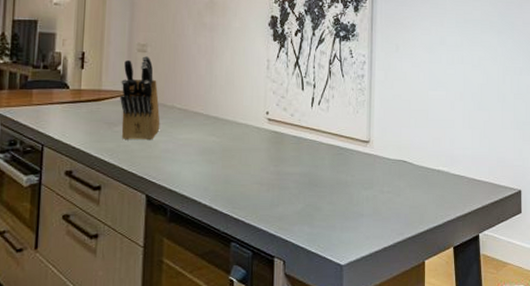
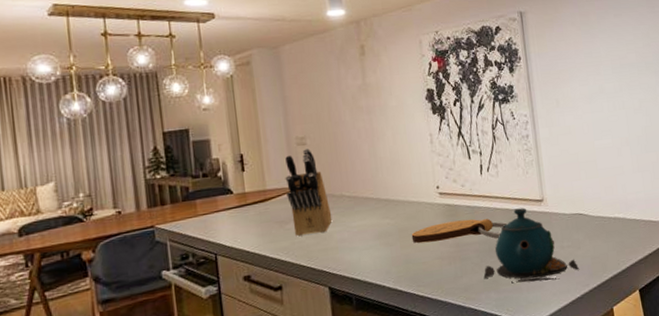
cutting board: none [234,149,331,174] -> present [411,218,508,244]
teapot: none [299,146,396,224] -> present [483,207,579,284]

